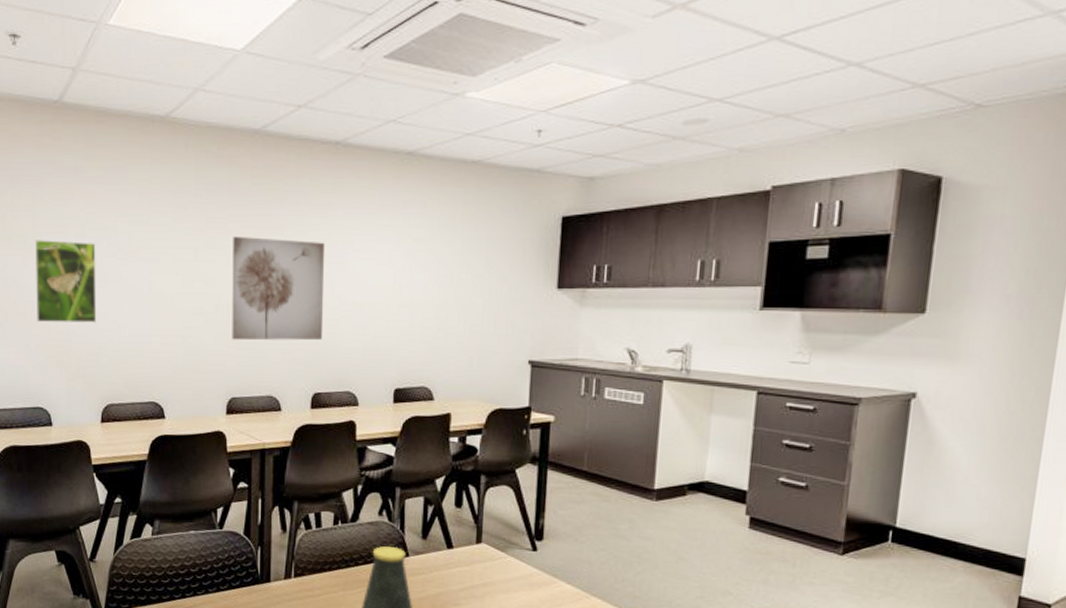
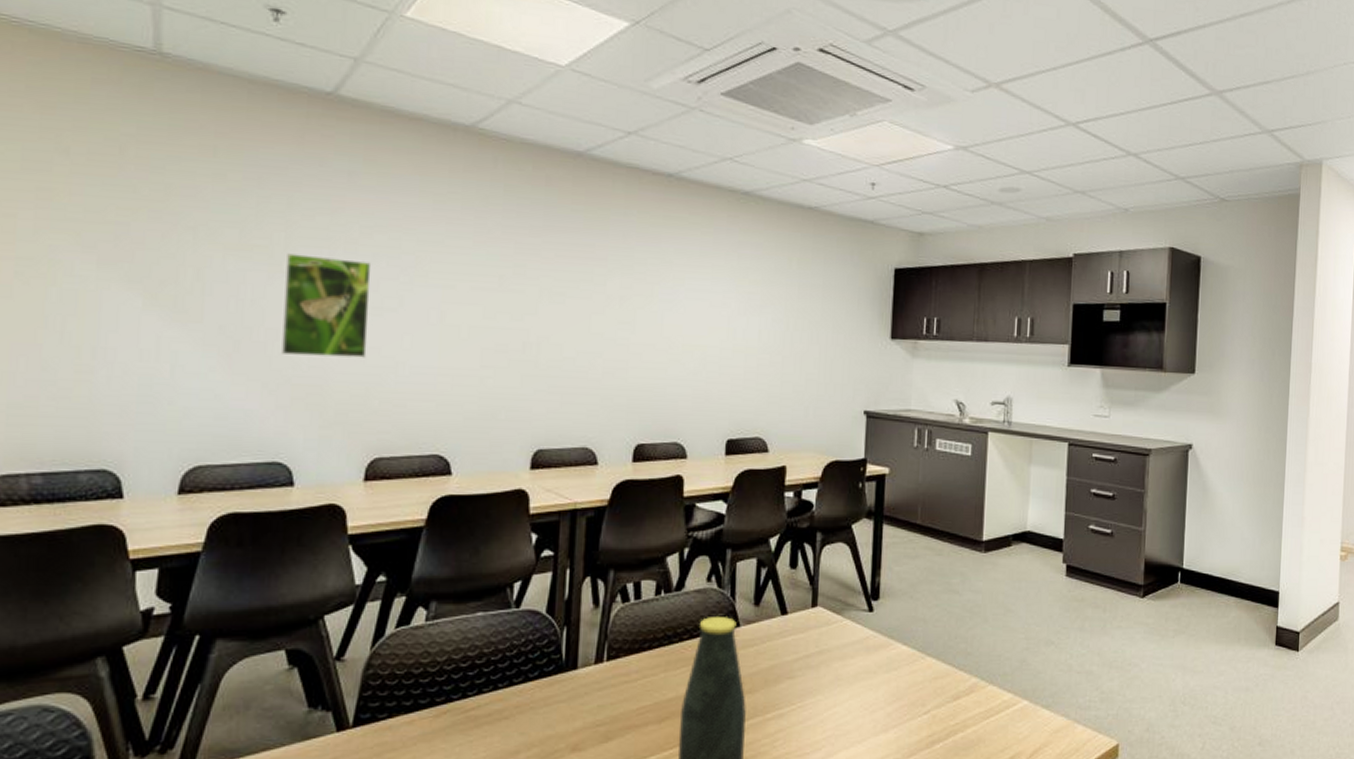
wall art: present [232,235,325,341] -> none [541,265,653,385]

